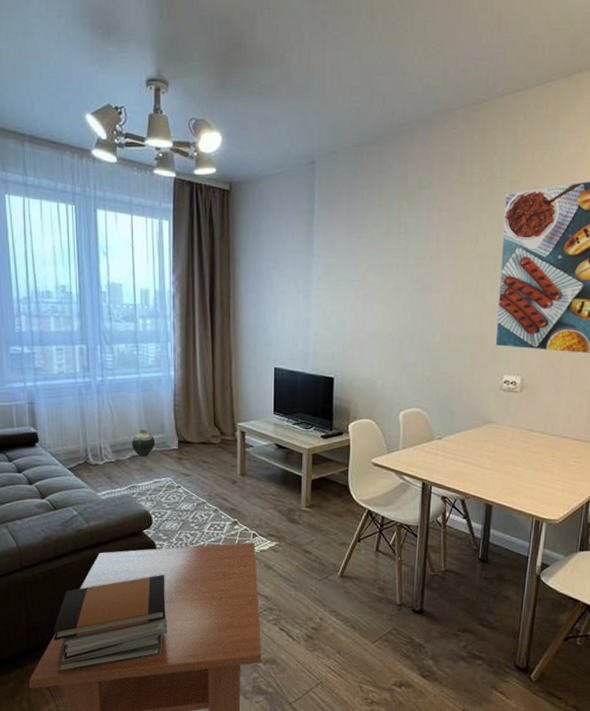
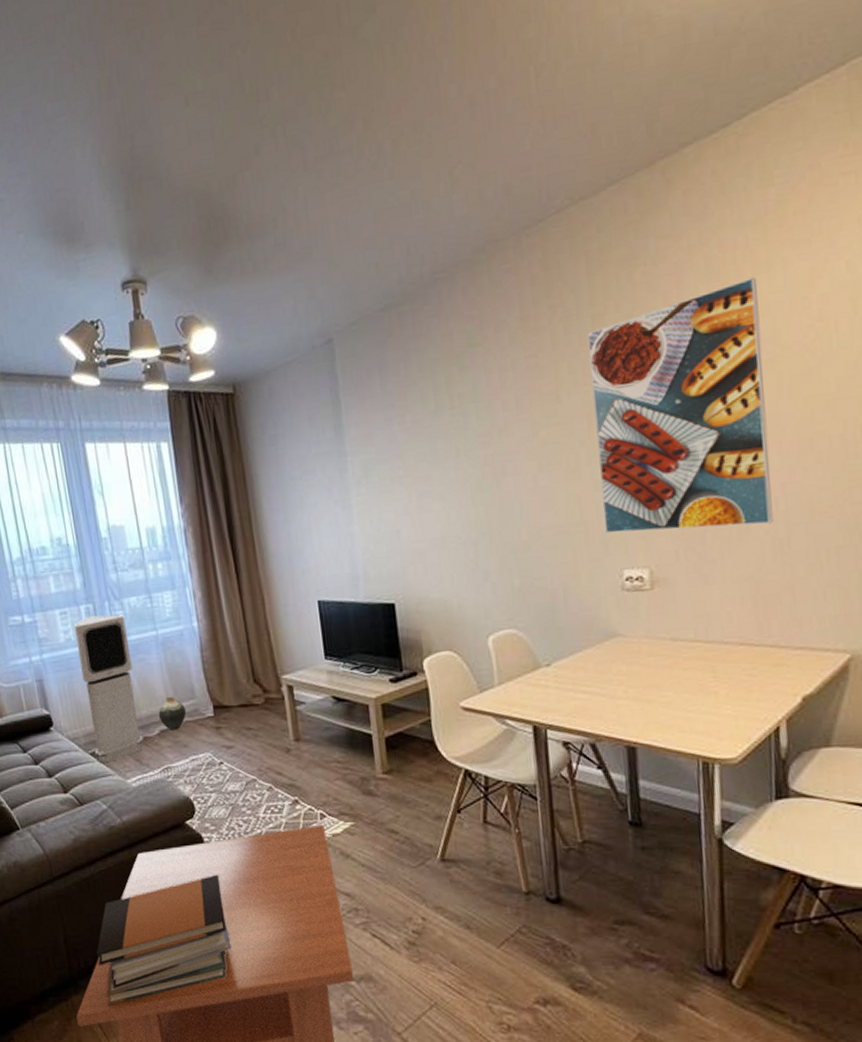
air purifier: none [68,355,116,478] -> present [74,614,144,764]

